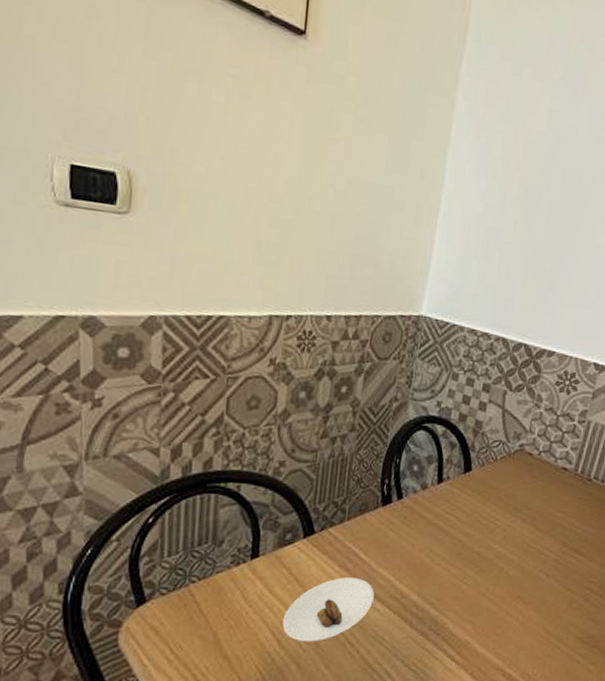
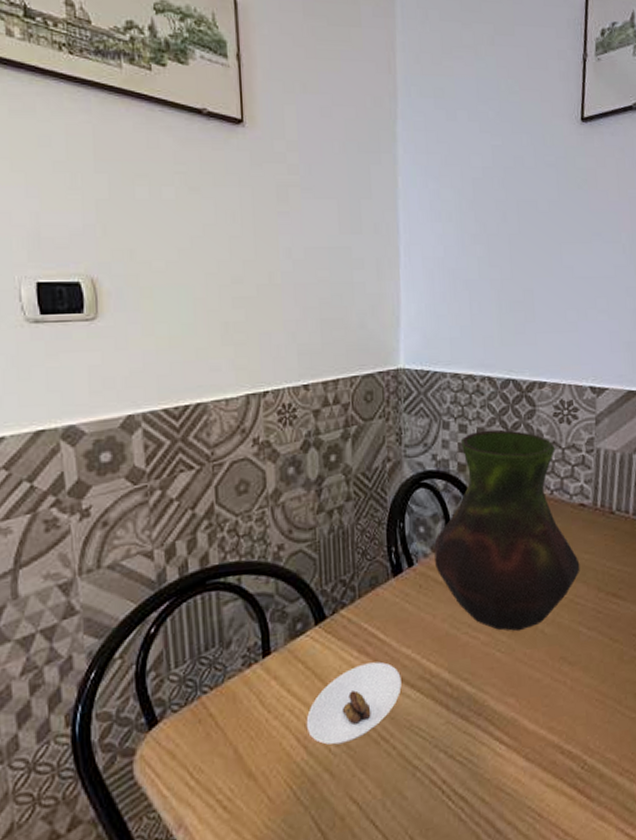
vase: none [422,387,552,570] -> present [434,430,580,632]

